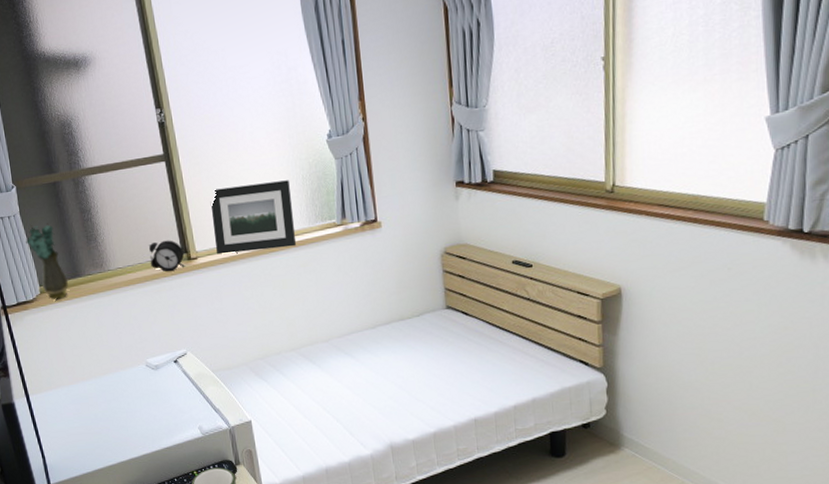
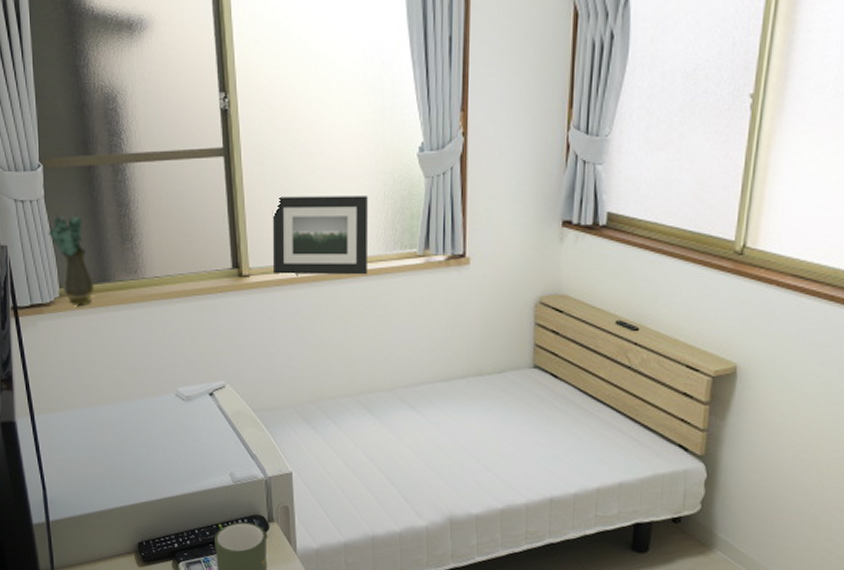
alarm clock: present [148,240,185,272] -> none [193,250,235,288]

